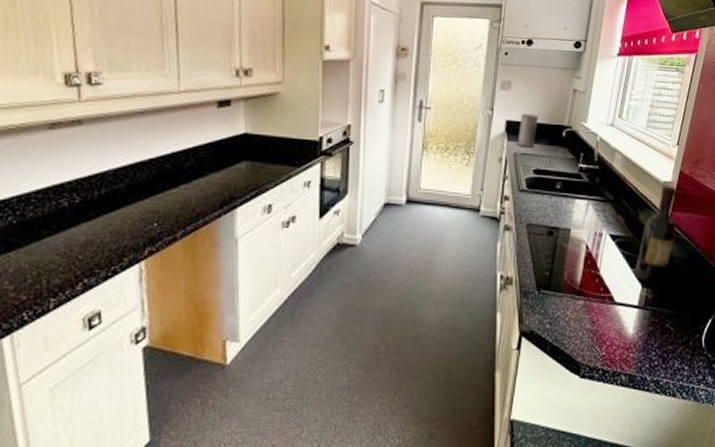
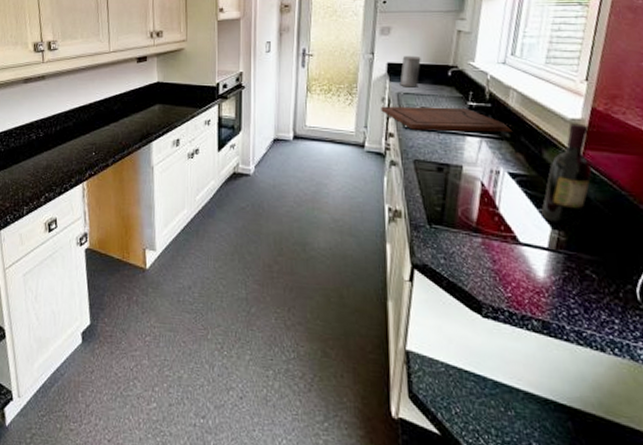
cutting board: none [498,167,616,194] -> present [381,106,513,132]

